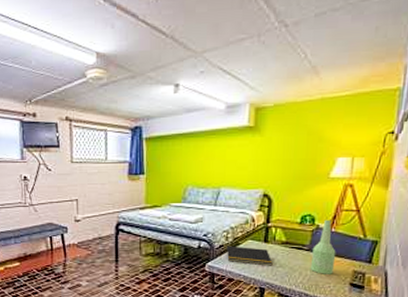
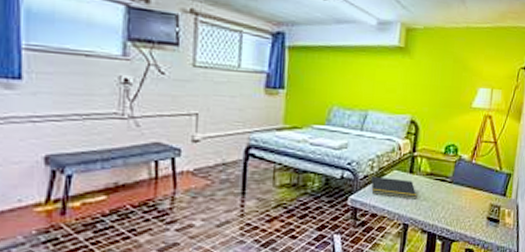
bottle: present [310,219,336,274] -> none [452,150,476,208]

